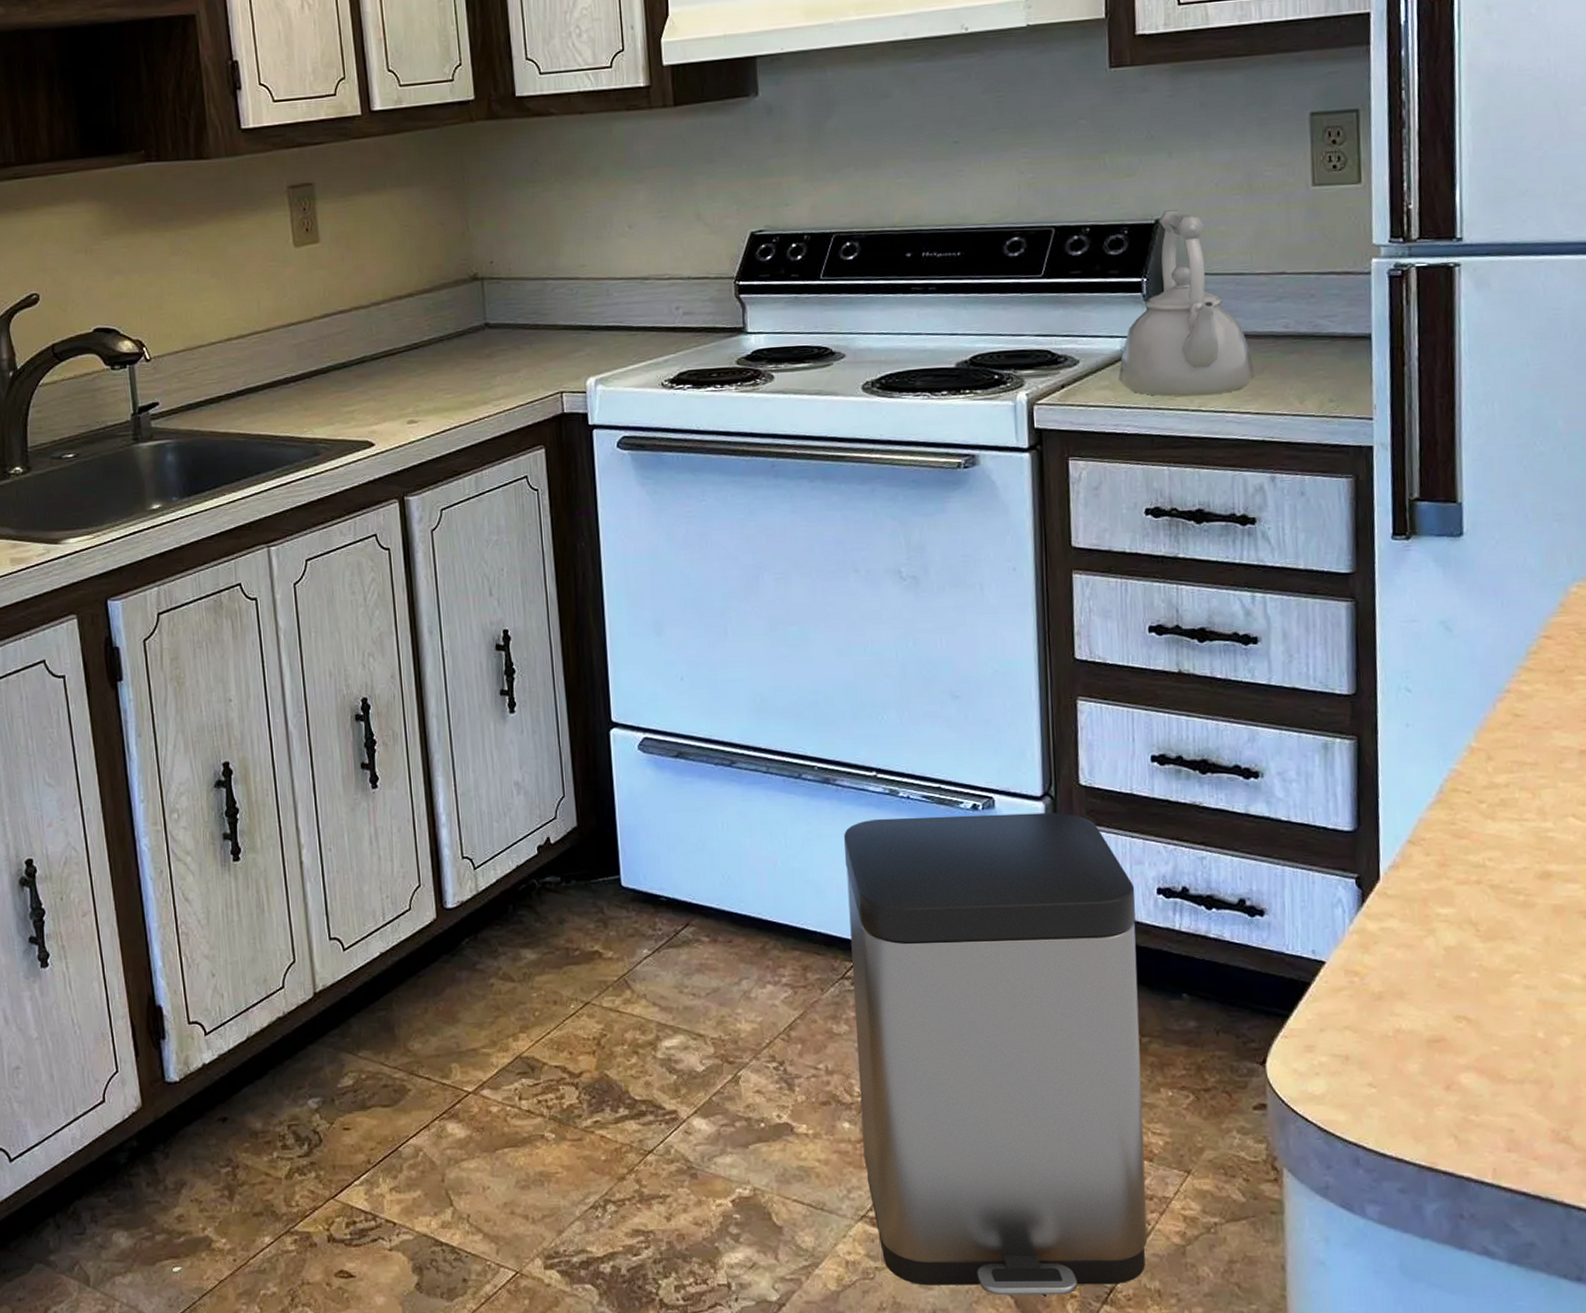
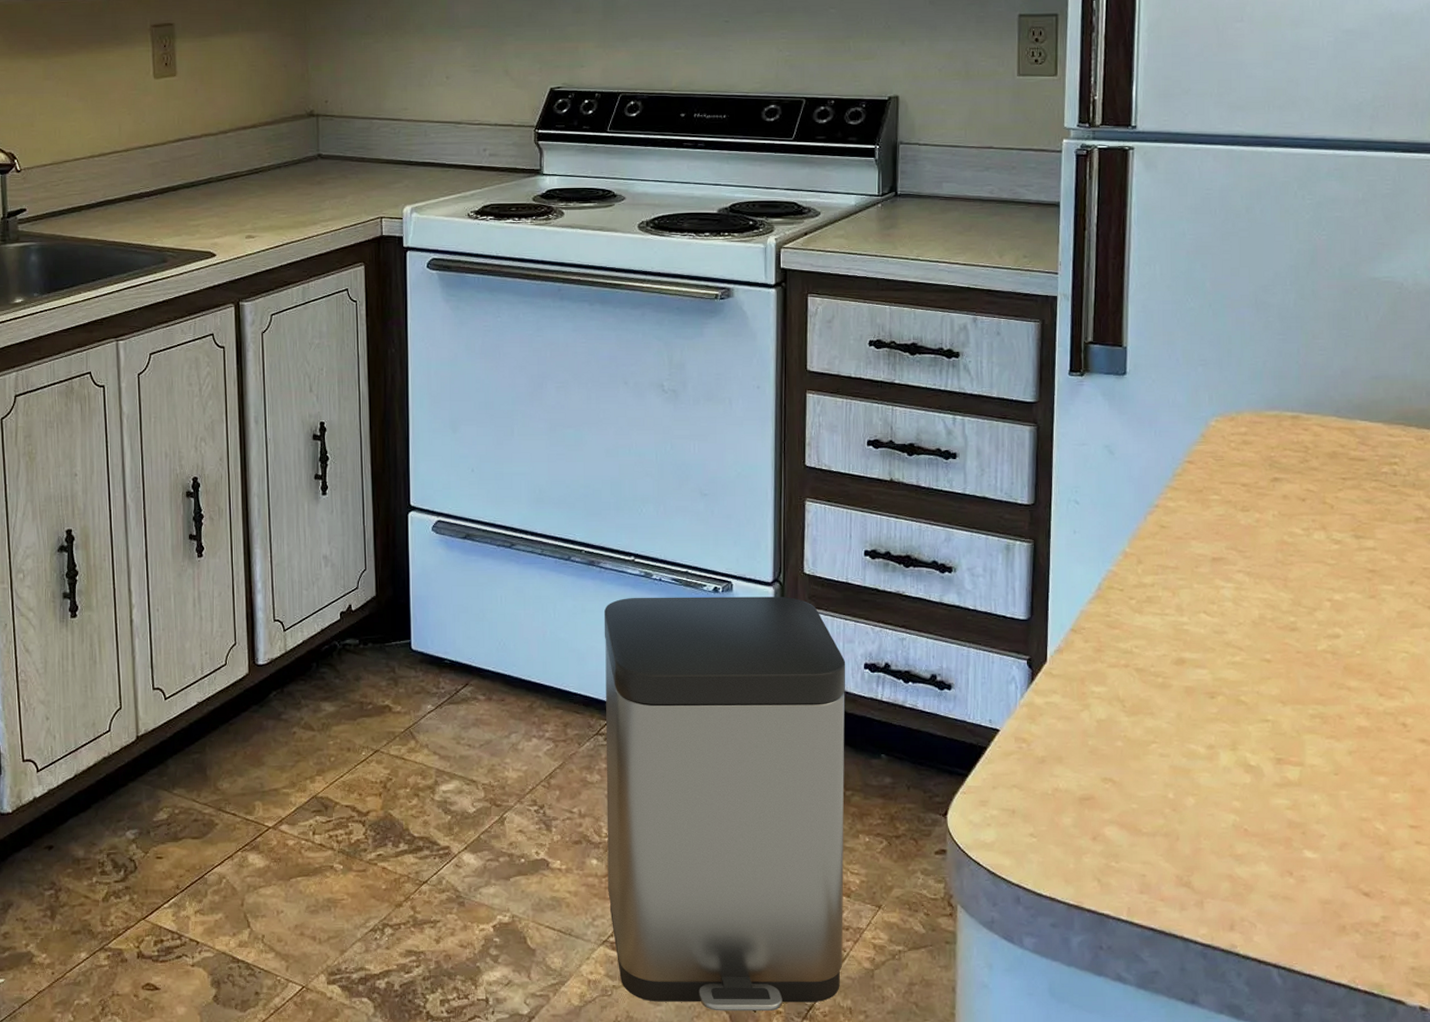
kettle: present [1118,209,1255,397] -> none [852,89,964,248]

